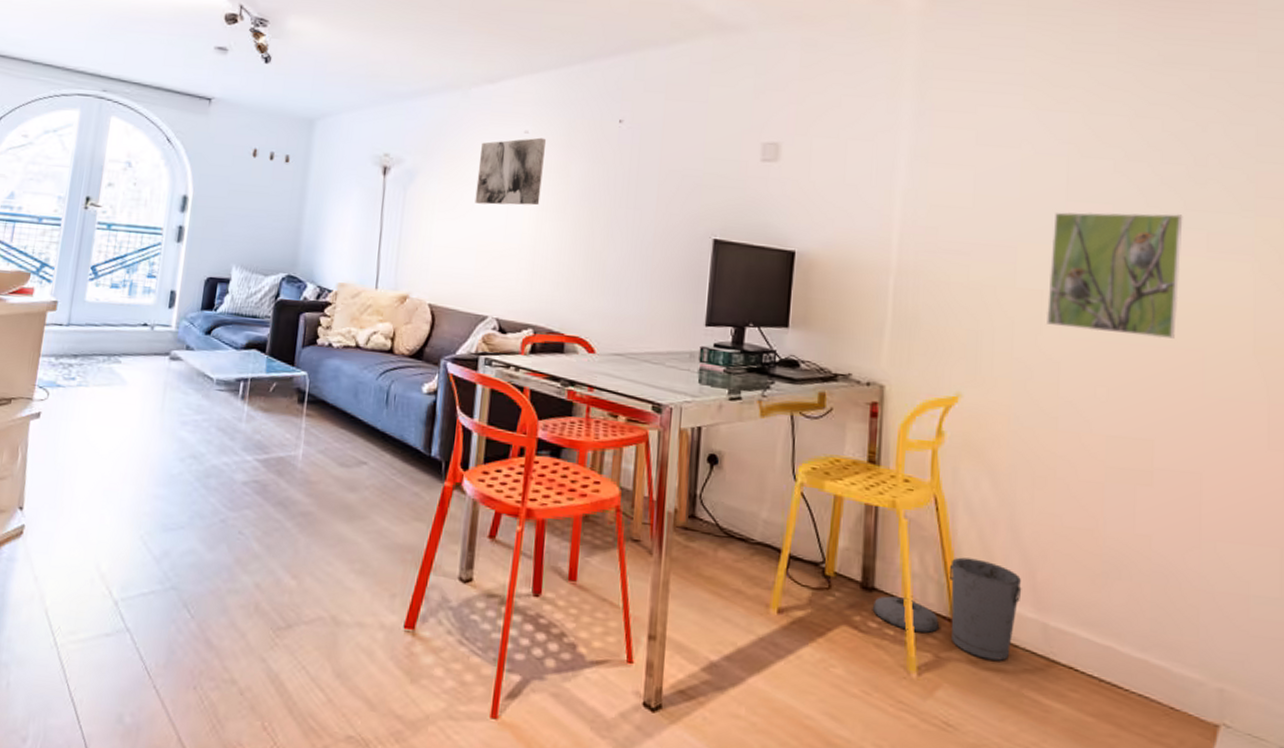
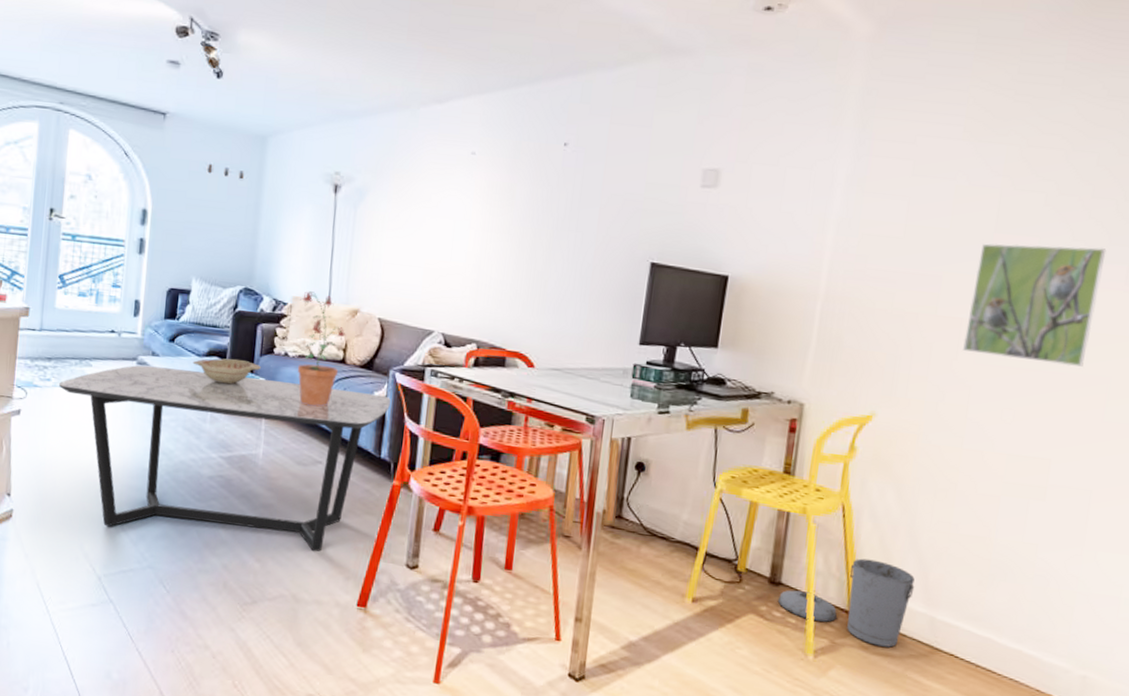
coffee table: none [84,360,442,566] -> present [59,365,391,552]
decorative bowl: none [229,351,304,379] -> present [192,358,262,385]
potted plant: none [341,277,394,402] -> present [297,291,346,407]
wall art: present [475,137,546,206] -> none [422,159,492,226]

